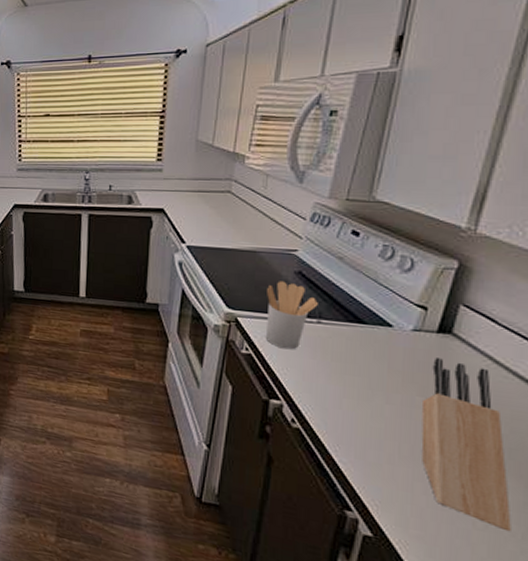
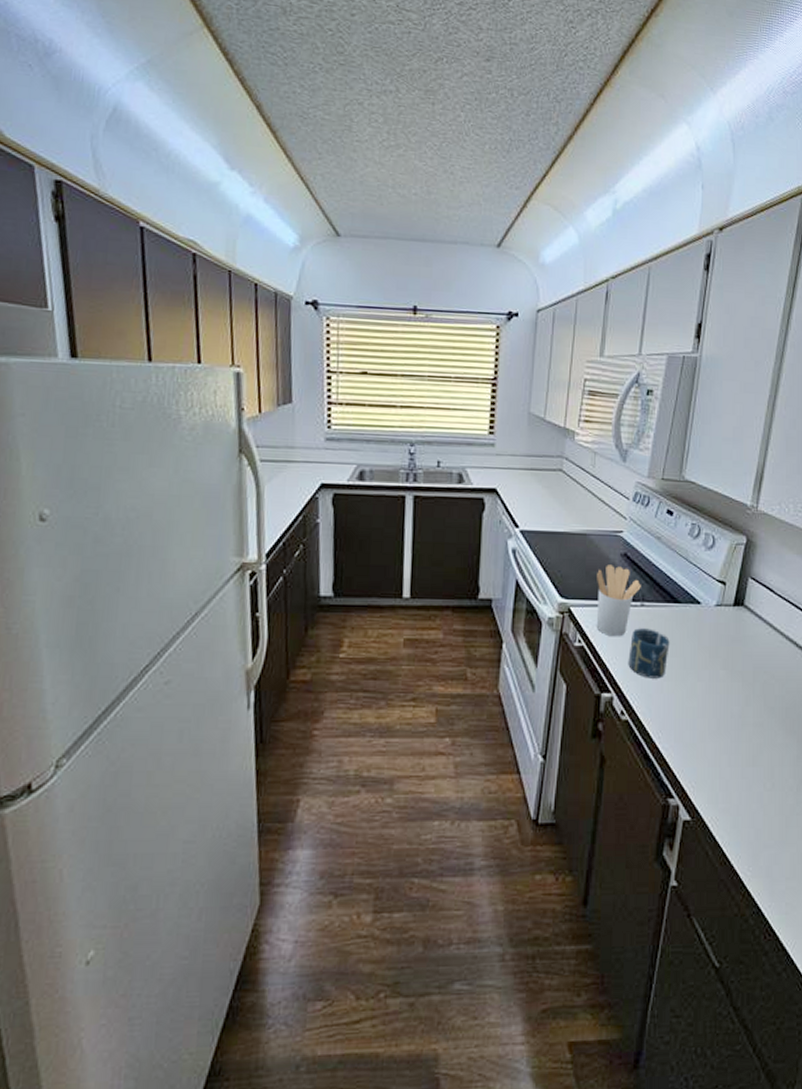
cup: none [301,344,352,395] -> present [628,628,670,679]
knife block: present [421,358,511,532] -> none [724,630,789,787]

